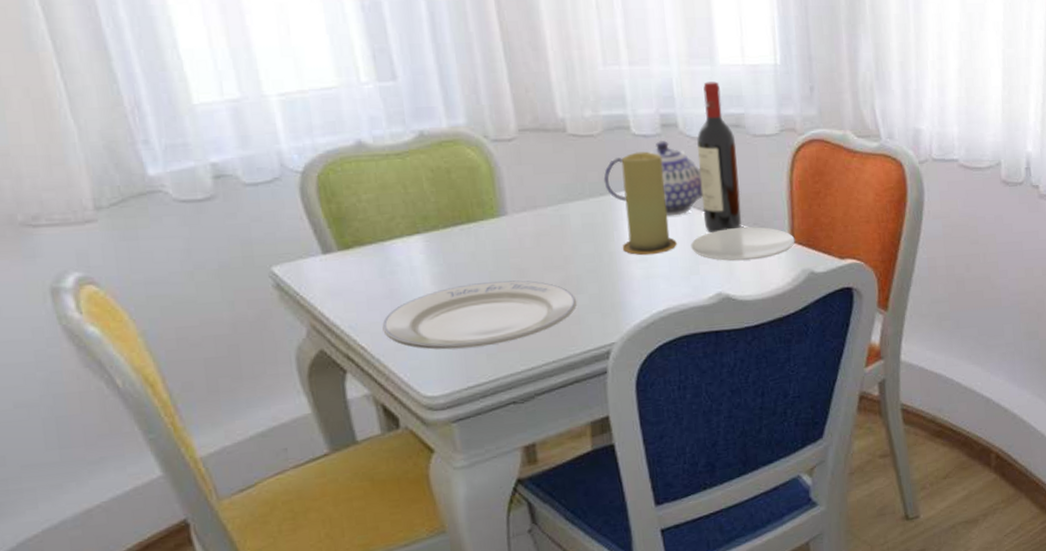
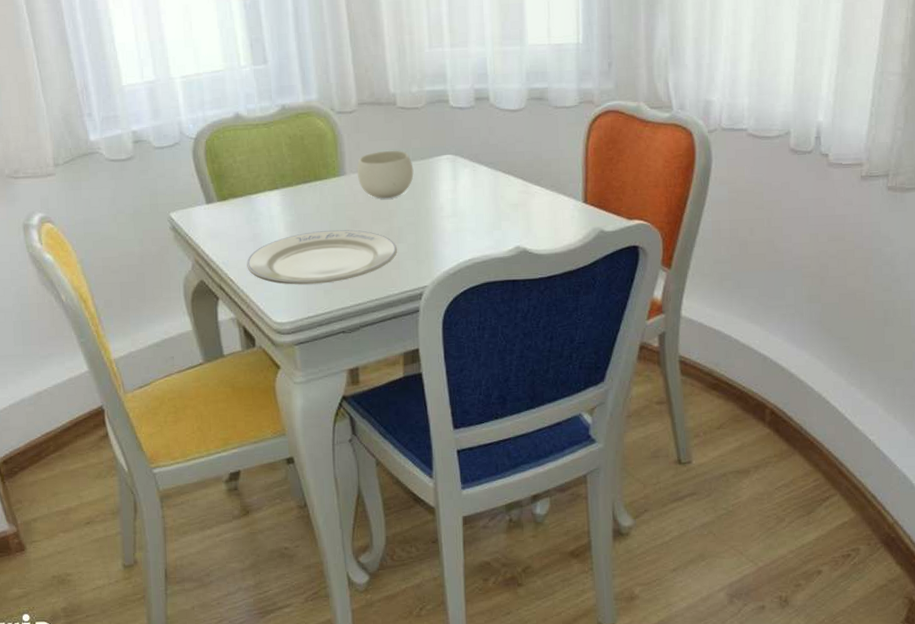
bowl: none [520,185,592,243] -> present [356,150,414,199]
teapot: present [603,139,703,217] -> none [424,111,507,178]
candle: present [621,151,677,255] -> none [438,122,483,211]
plate: present [691,226,795,261] -> none [495,189,588,219]
wine bottle: present [696,81,742,232] -> none [504,60,541,193]

